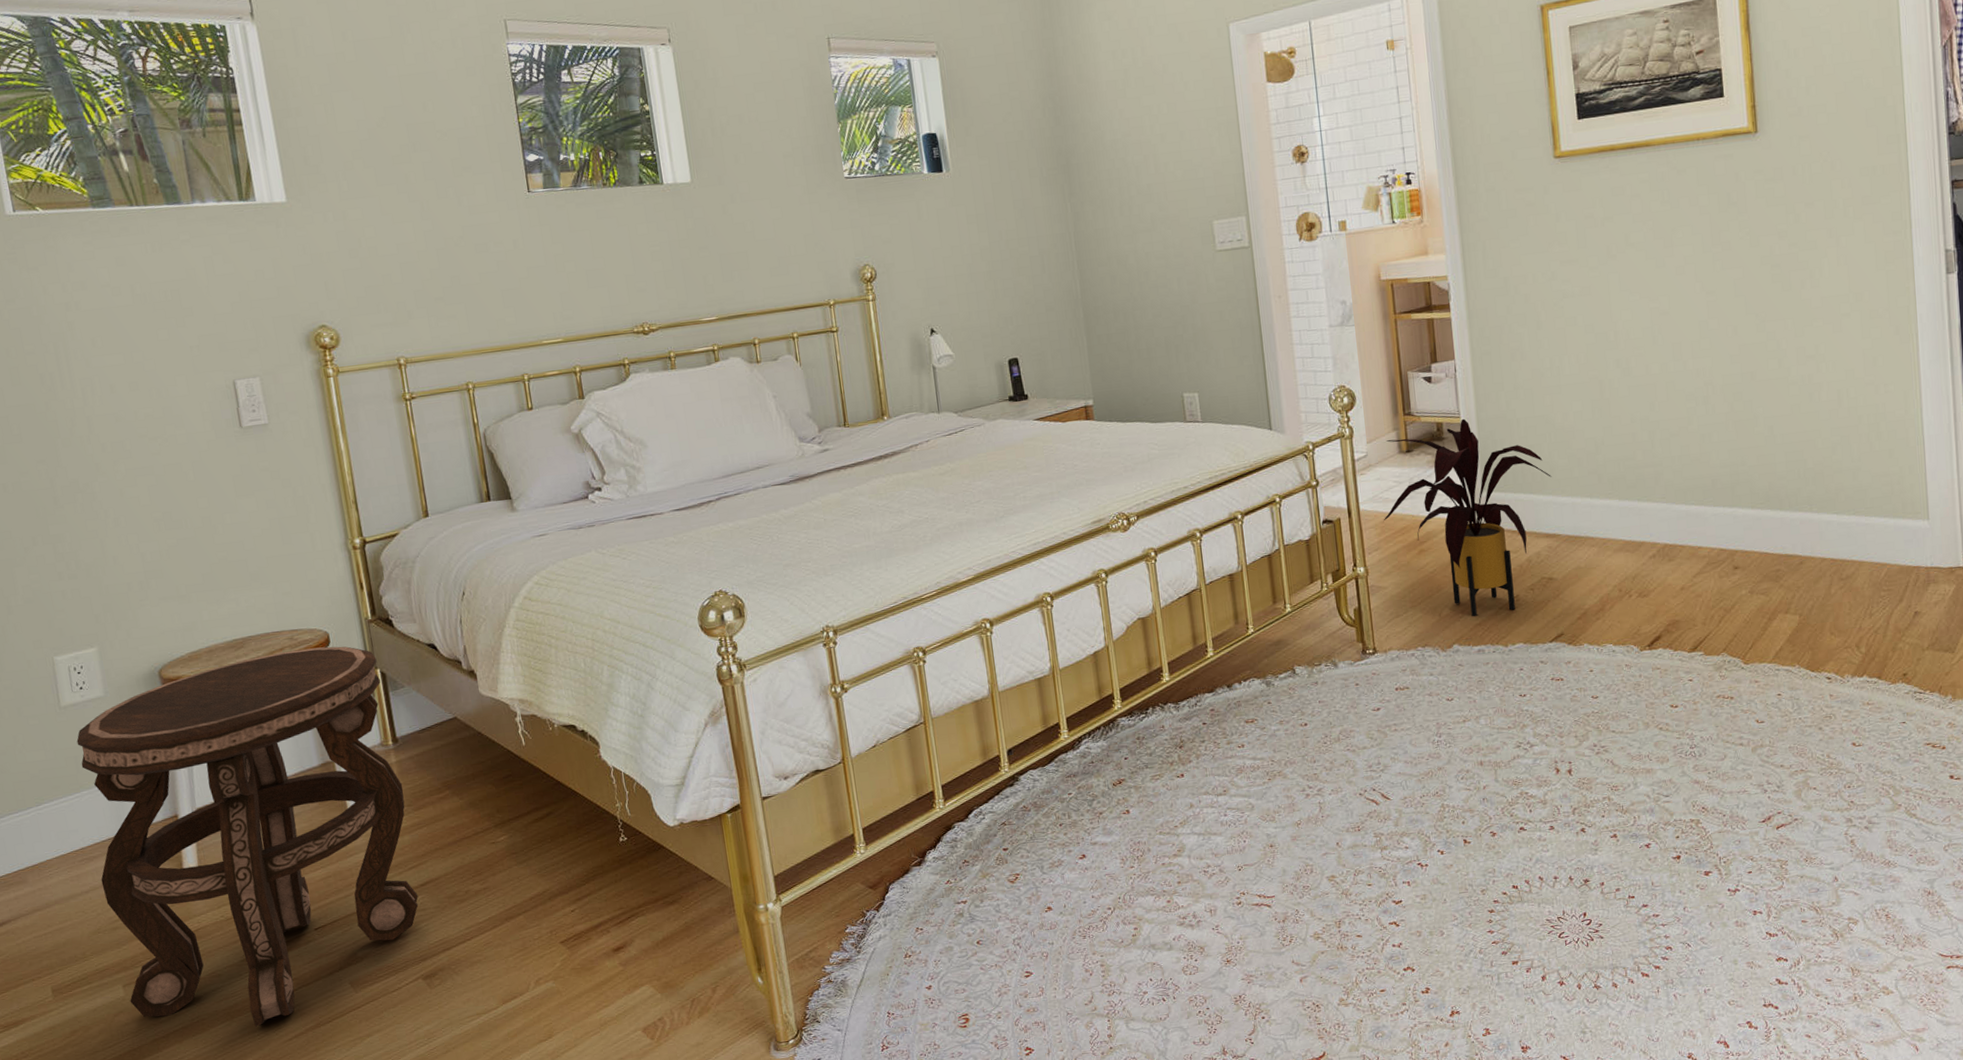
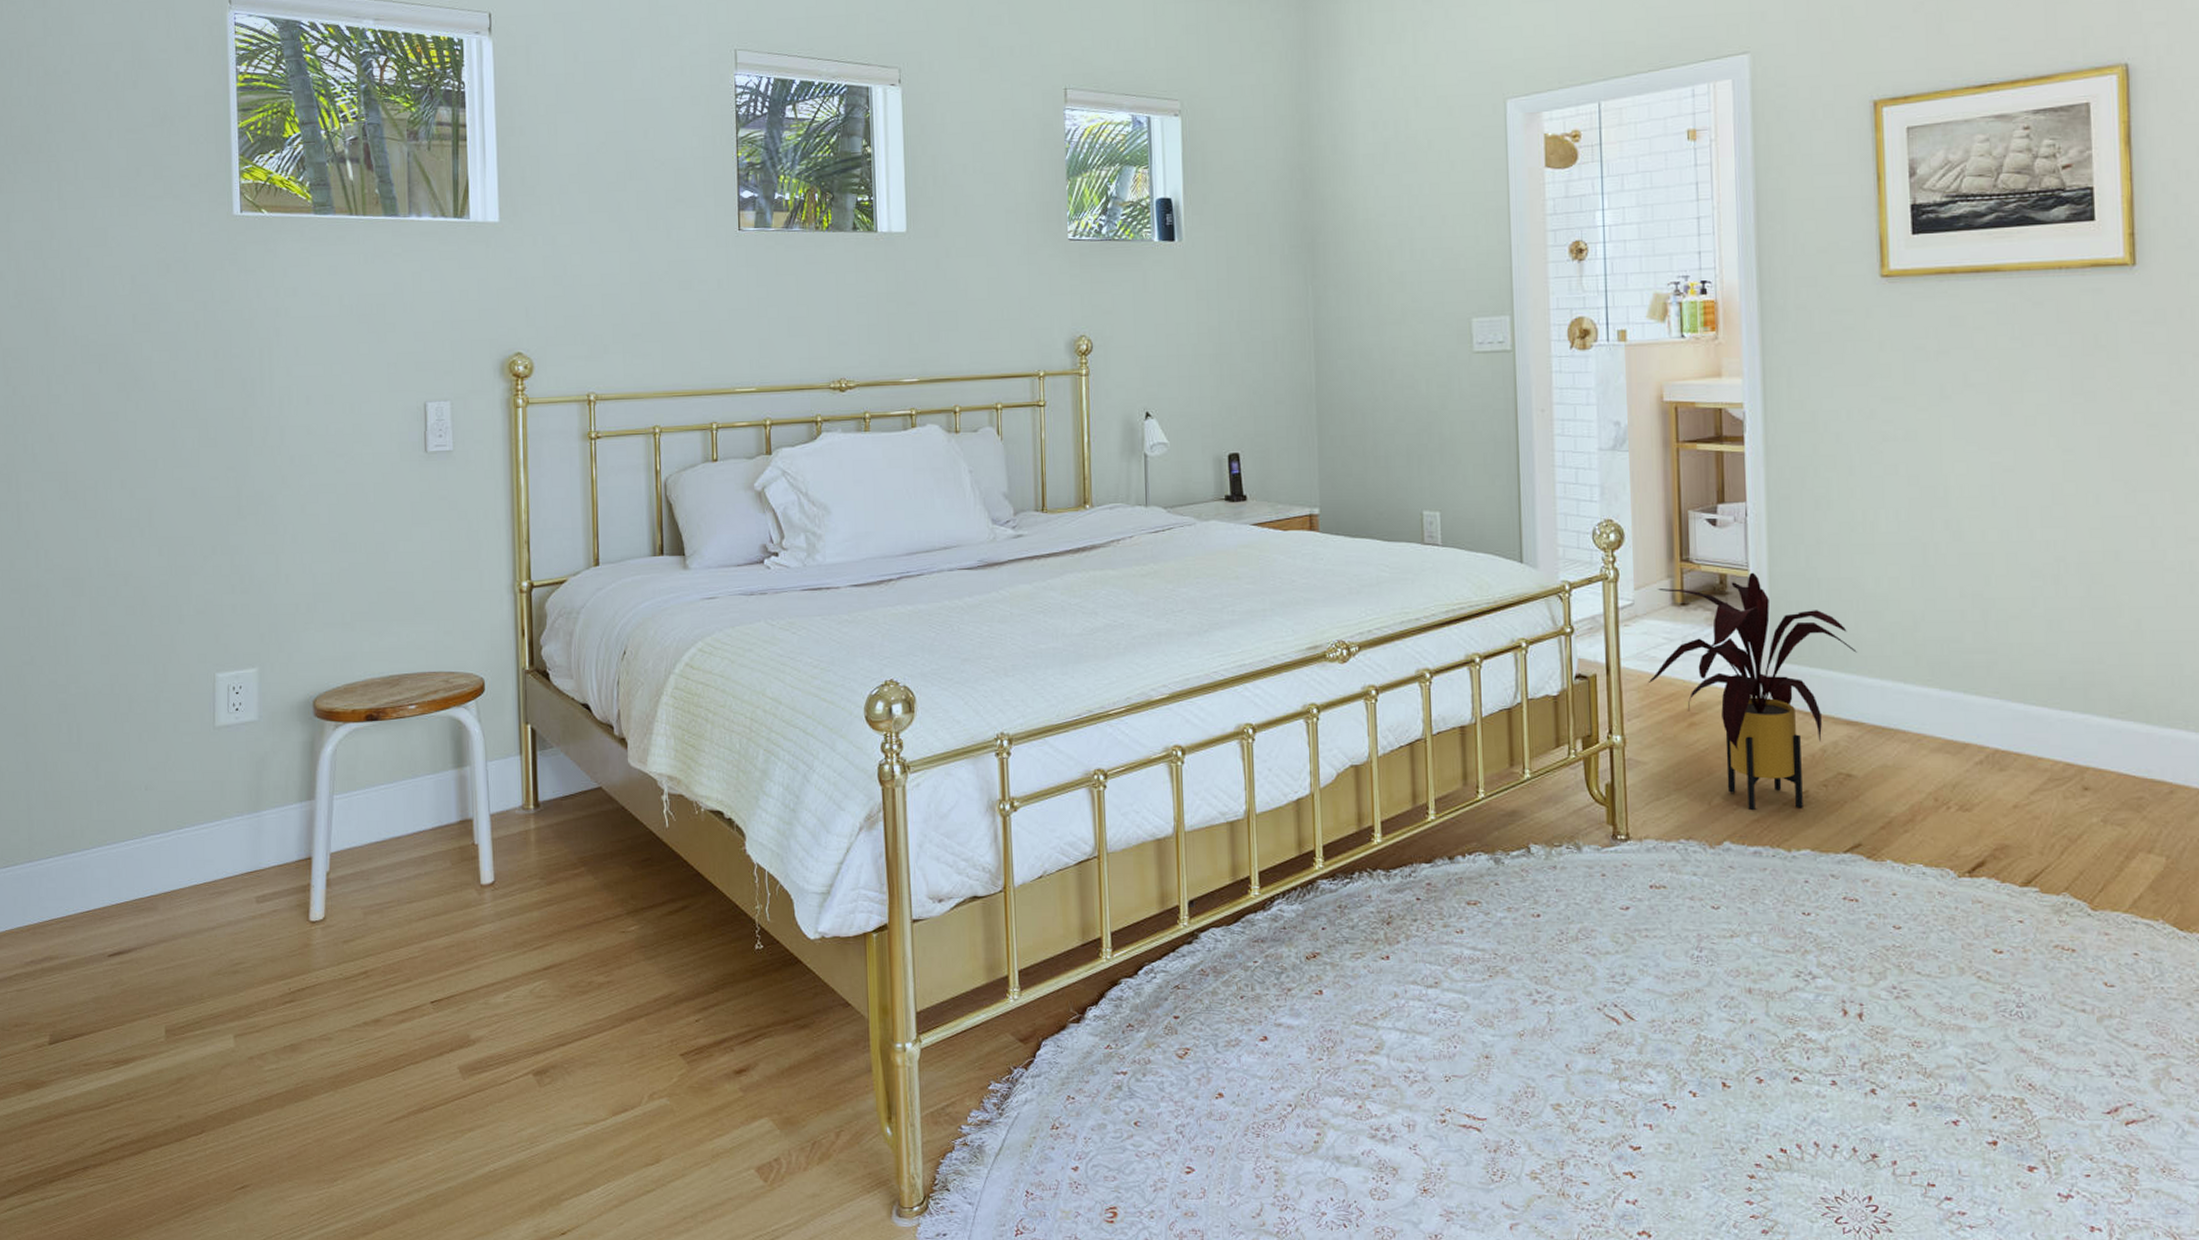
side table: present [76,646,419,1027] -> none [225,694,539,1102]

